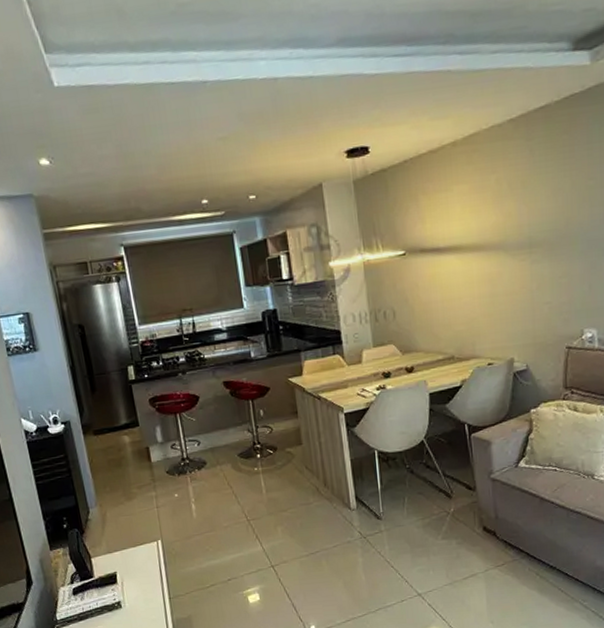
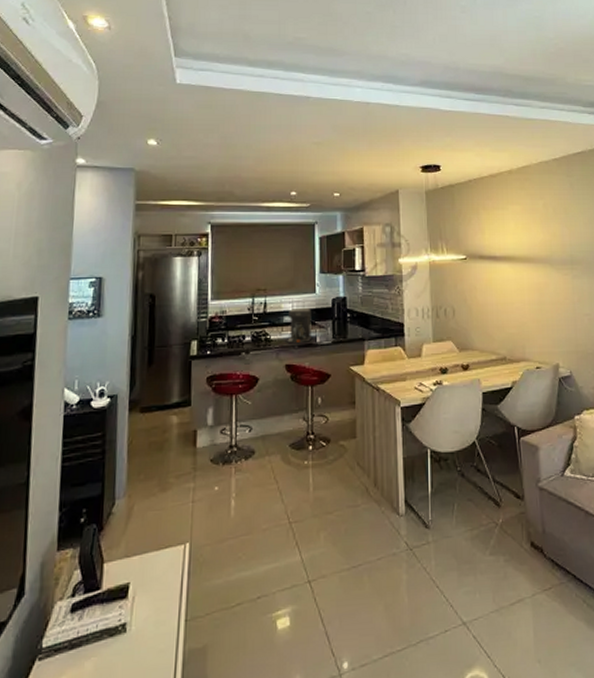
coffee maker: none [218,324,247,362] -> present [287,308,313,344]

